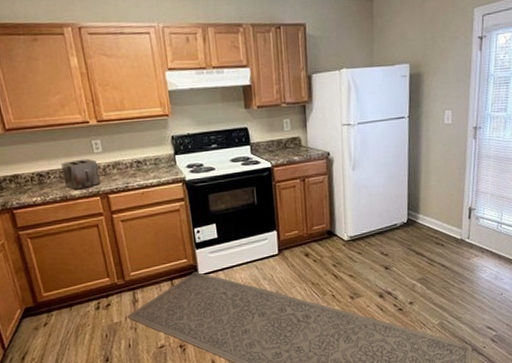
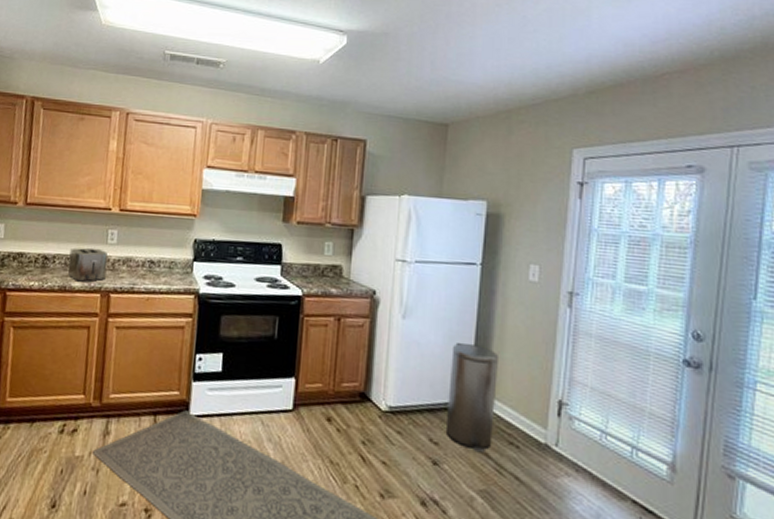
pedal bin: none [391,179,426,255] -> present [445,343,498,453]

